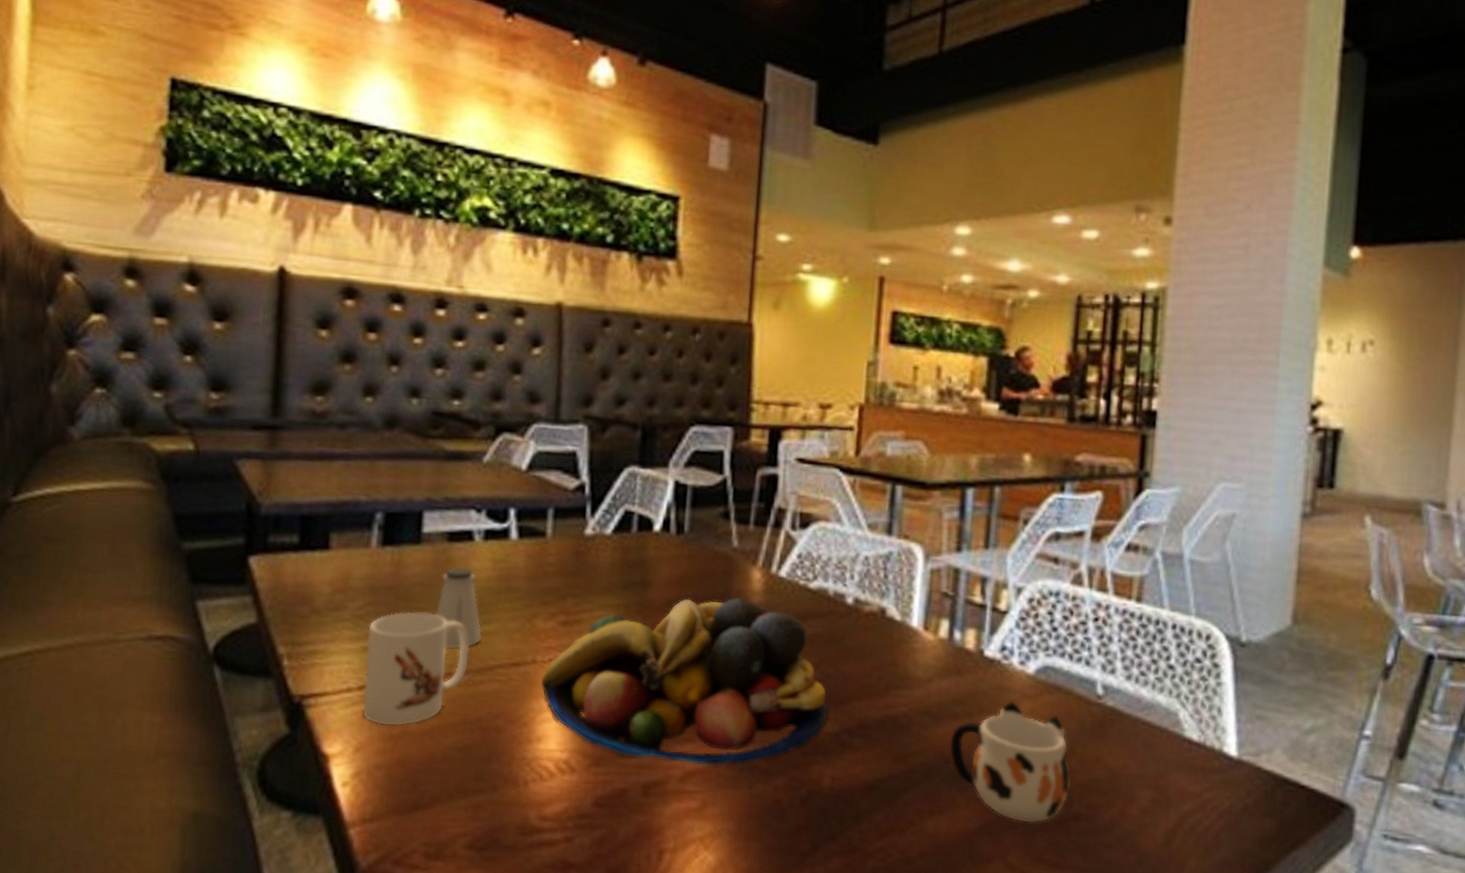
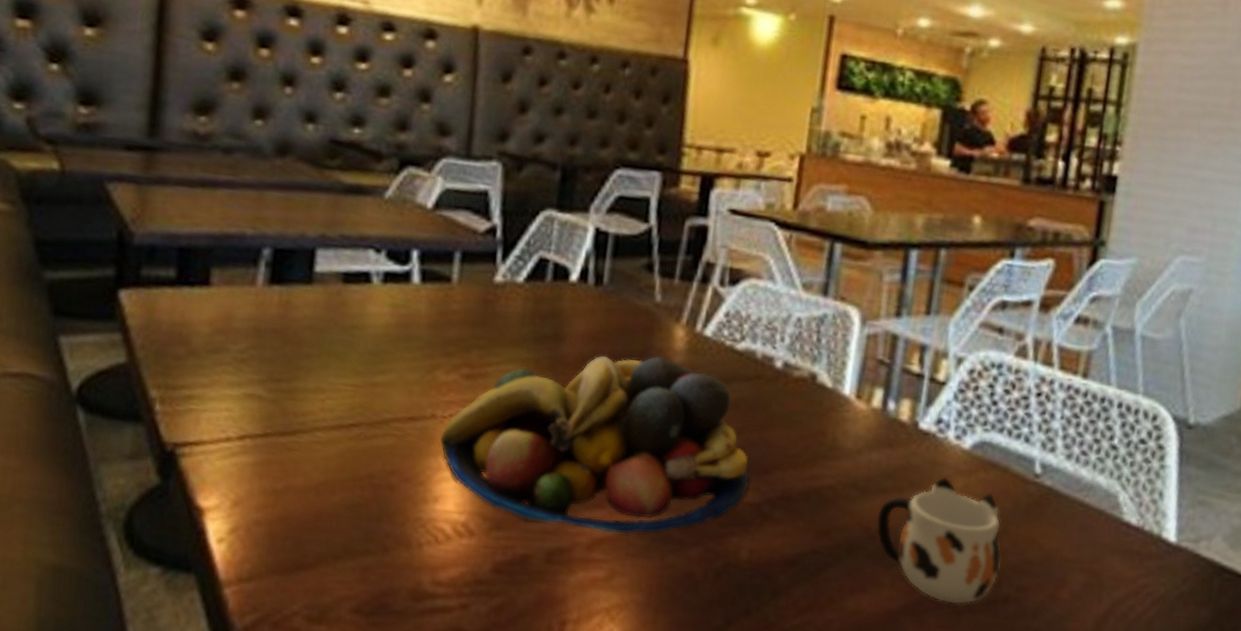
mug: present [362,611,471,727] -> none [241,357,364,481]
saltshaker: present [435,567,482,650] -> none [325,310,377,400]

